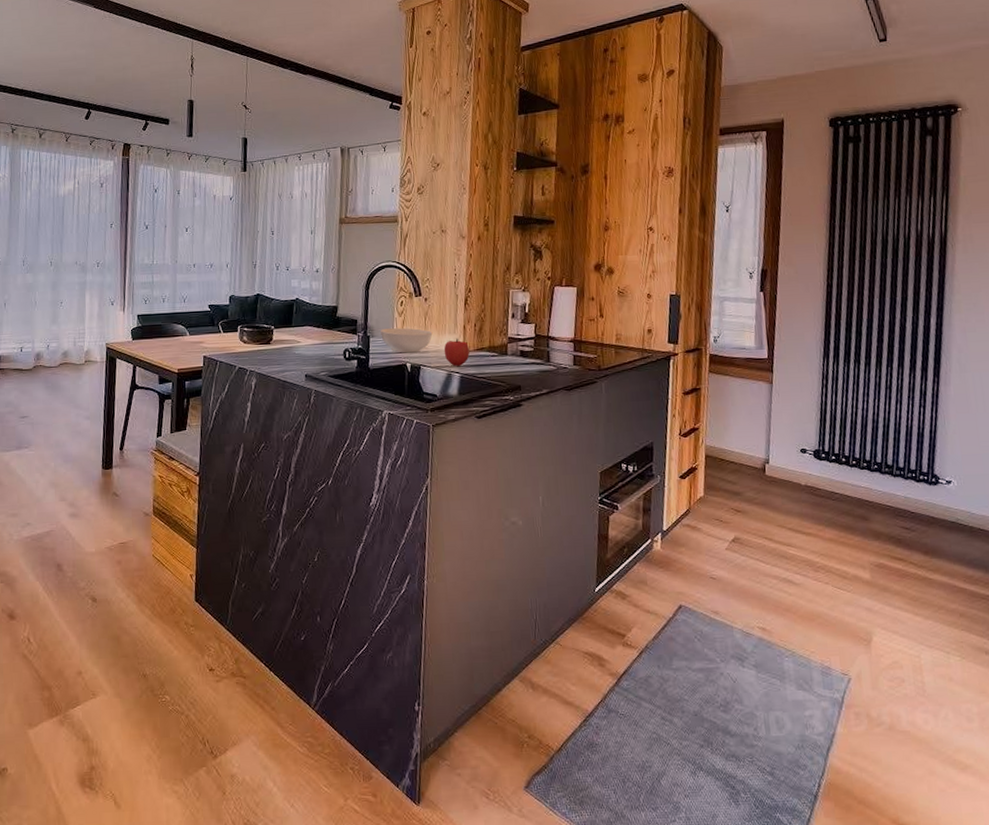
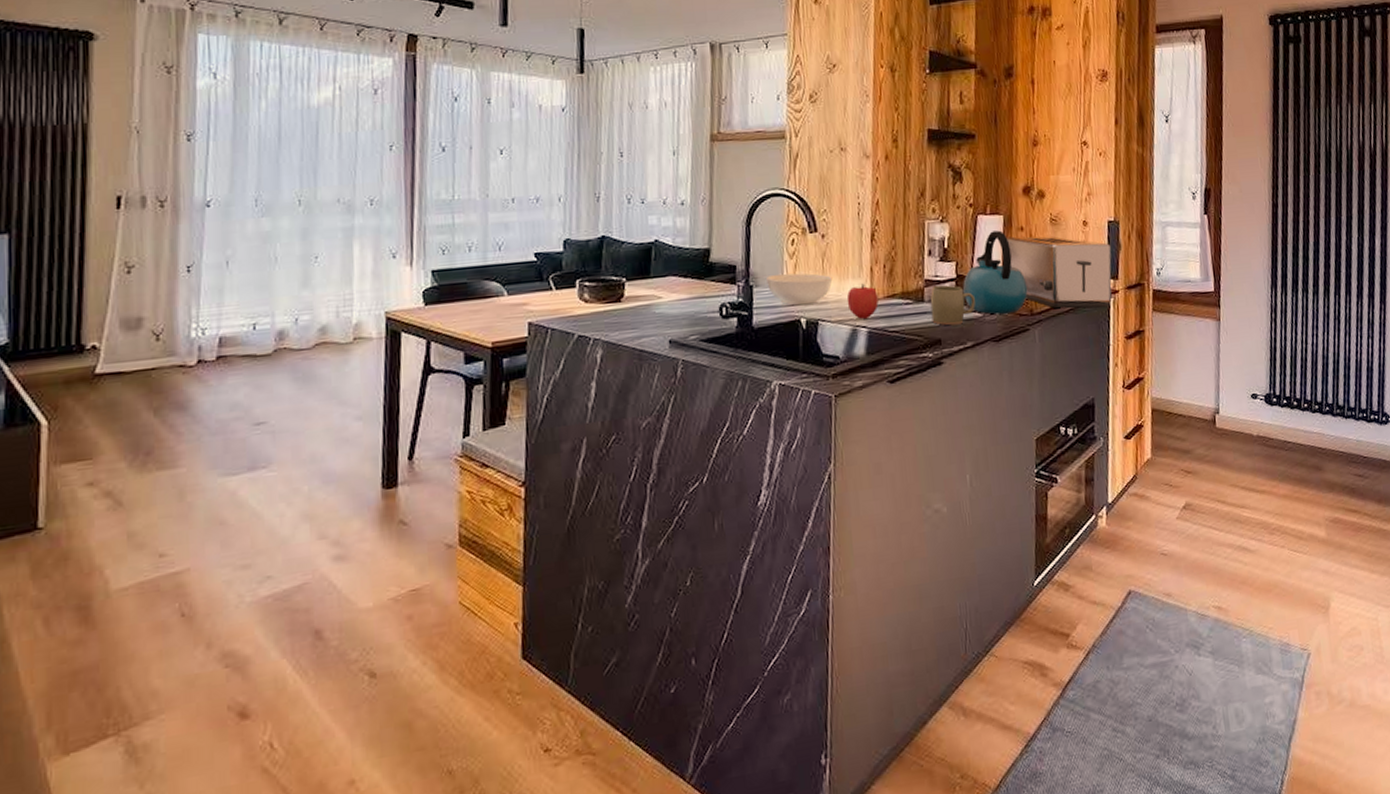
mug: none [512,342,551,375] -> present [930,285,976,326]
kettle: none [541,299,597,369] -> present [963,230,1028,315]
toaster: none [579,305,672,368] -> present [1007,236,1112,309]

